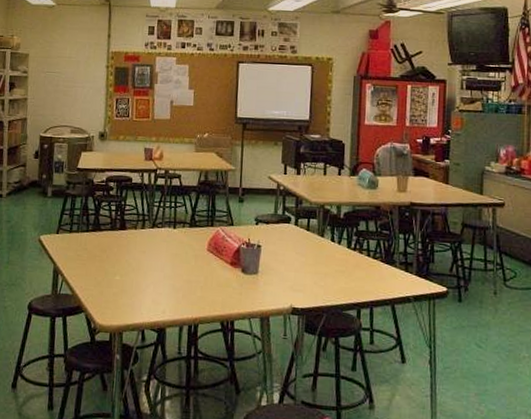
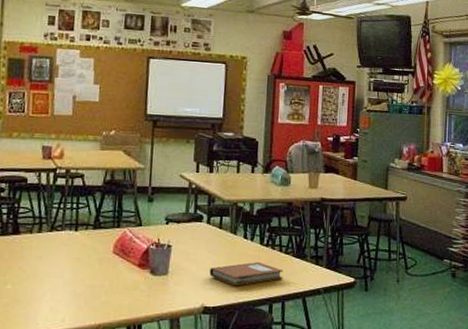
notebook: none [298,265,372,289] -> present [209,261,284,286]

